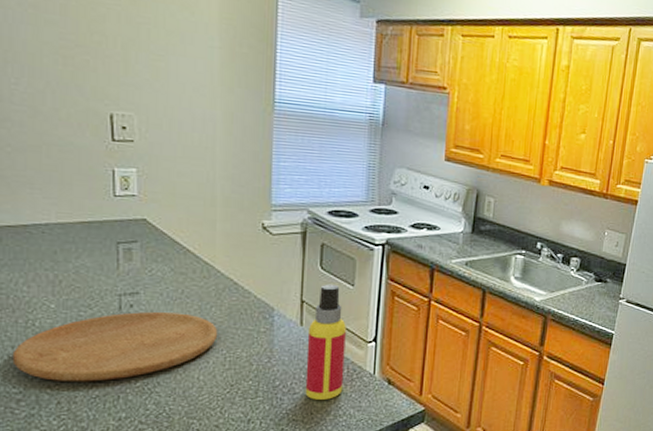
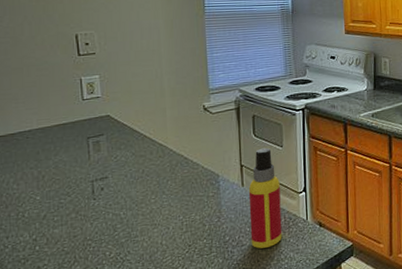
cutting board: present [12,312,218,382] -> none [7,189,175,262]

